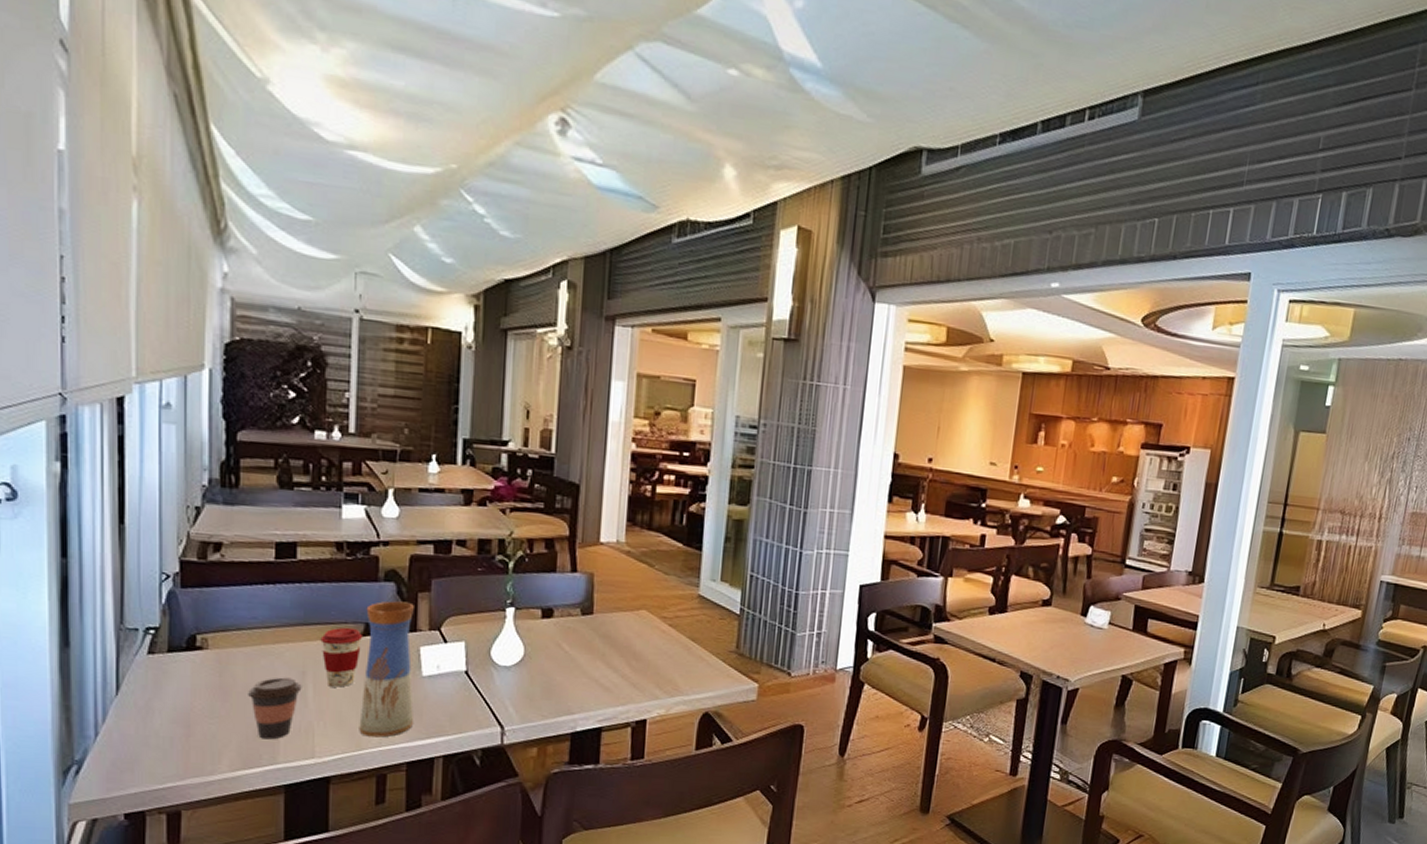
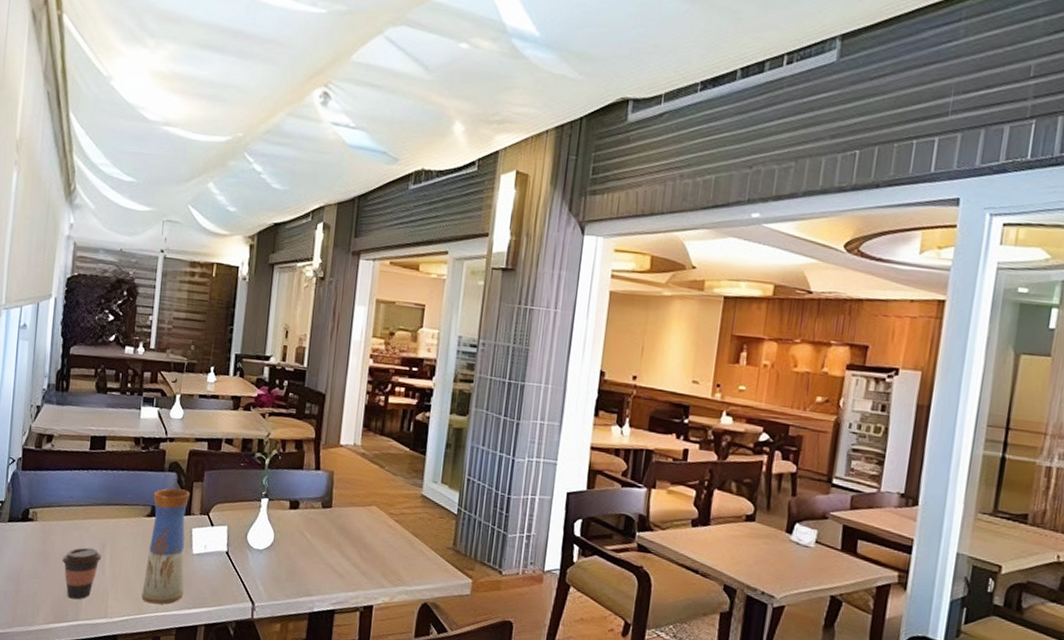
coffee cup: present [320,627,363,688] -> none [118,508,150,559]

